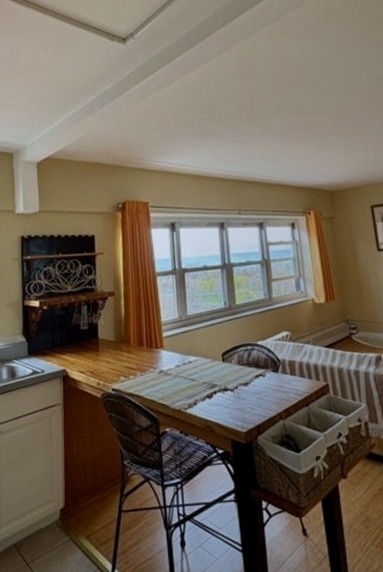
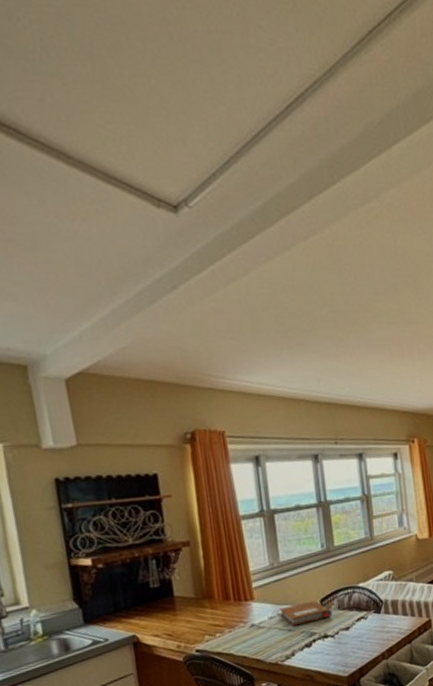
notebook: none [185,353,233,376] -> present [279,600,333,626]

